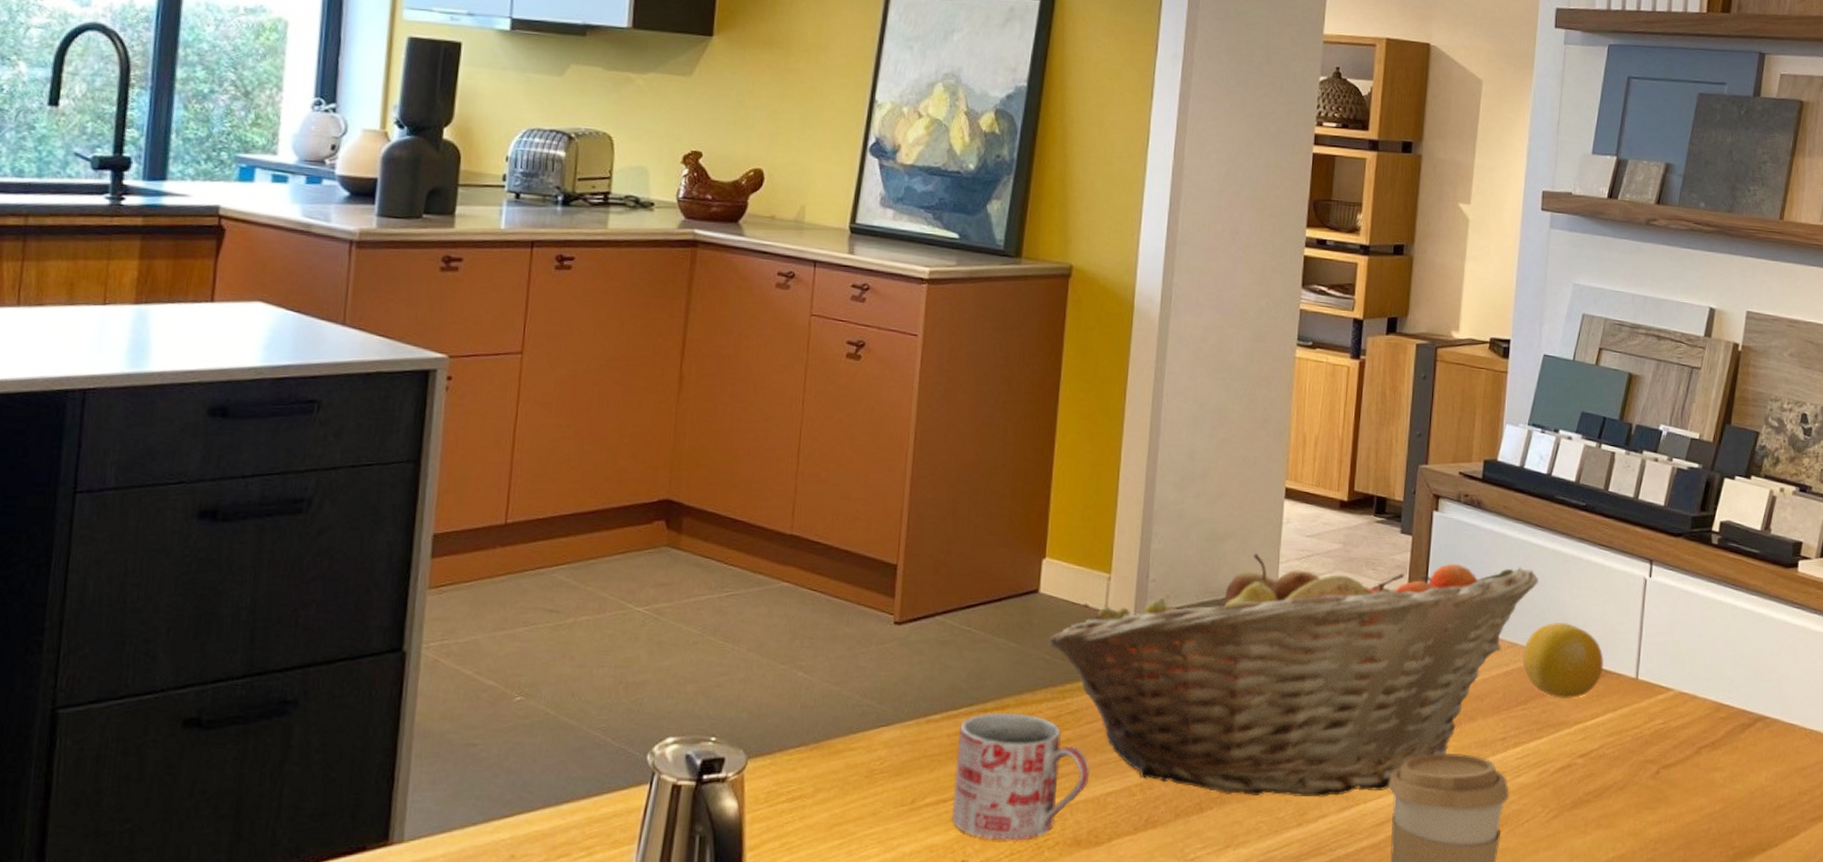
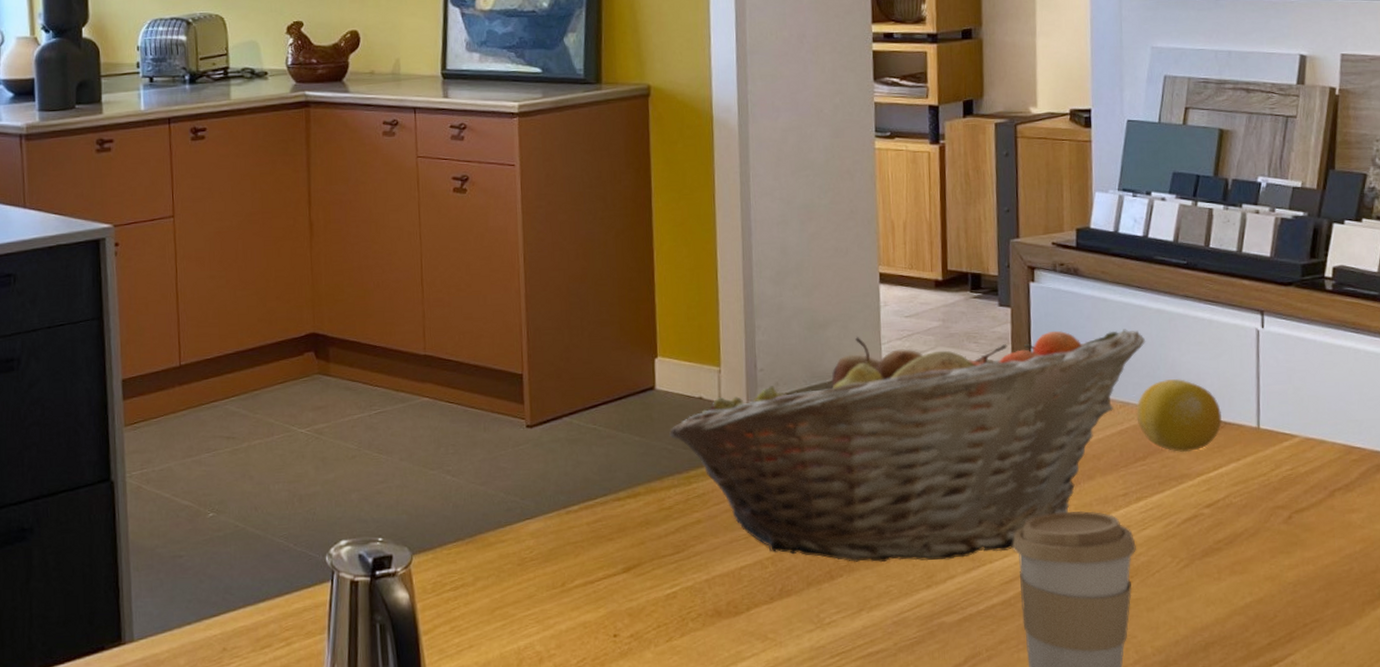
mug: present [951,712,1090,841] -> none [597,499,722,615]

